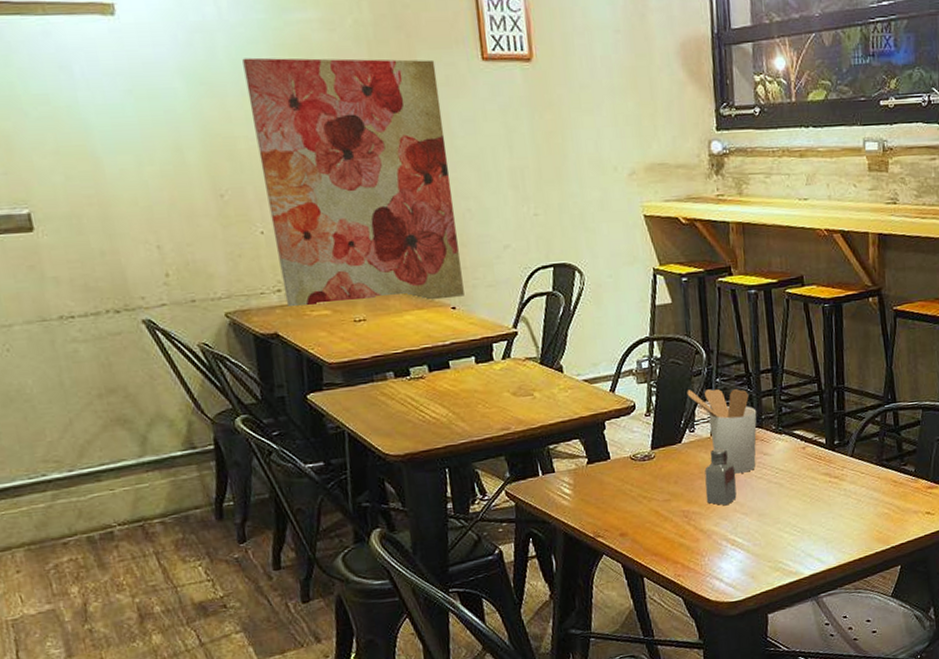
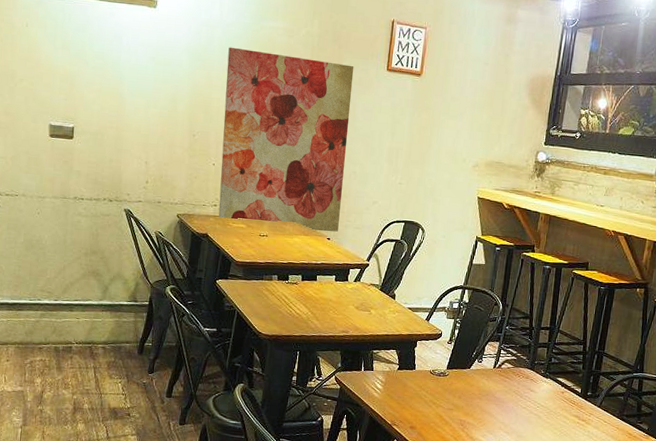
utensil holder: present [687,389,757,474] -> none [482,331,532,402]
saltshaker: present [704,448,737,506] -> none [480,378,507,423]

